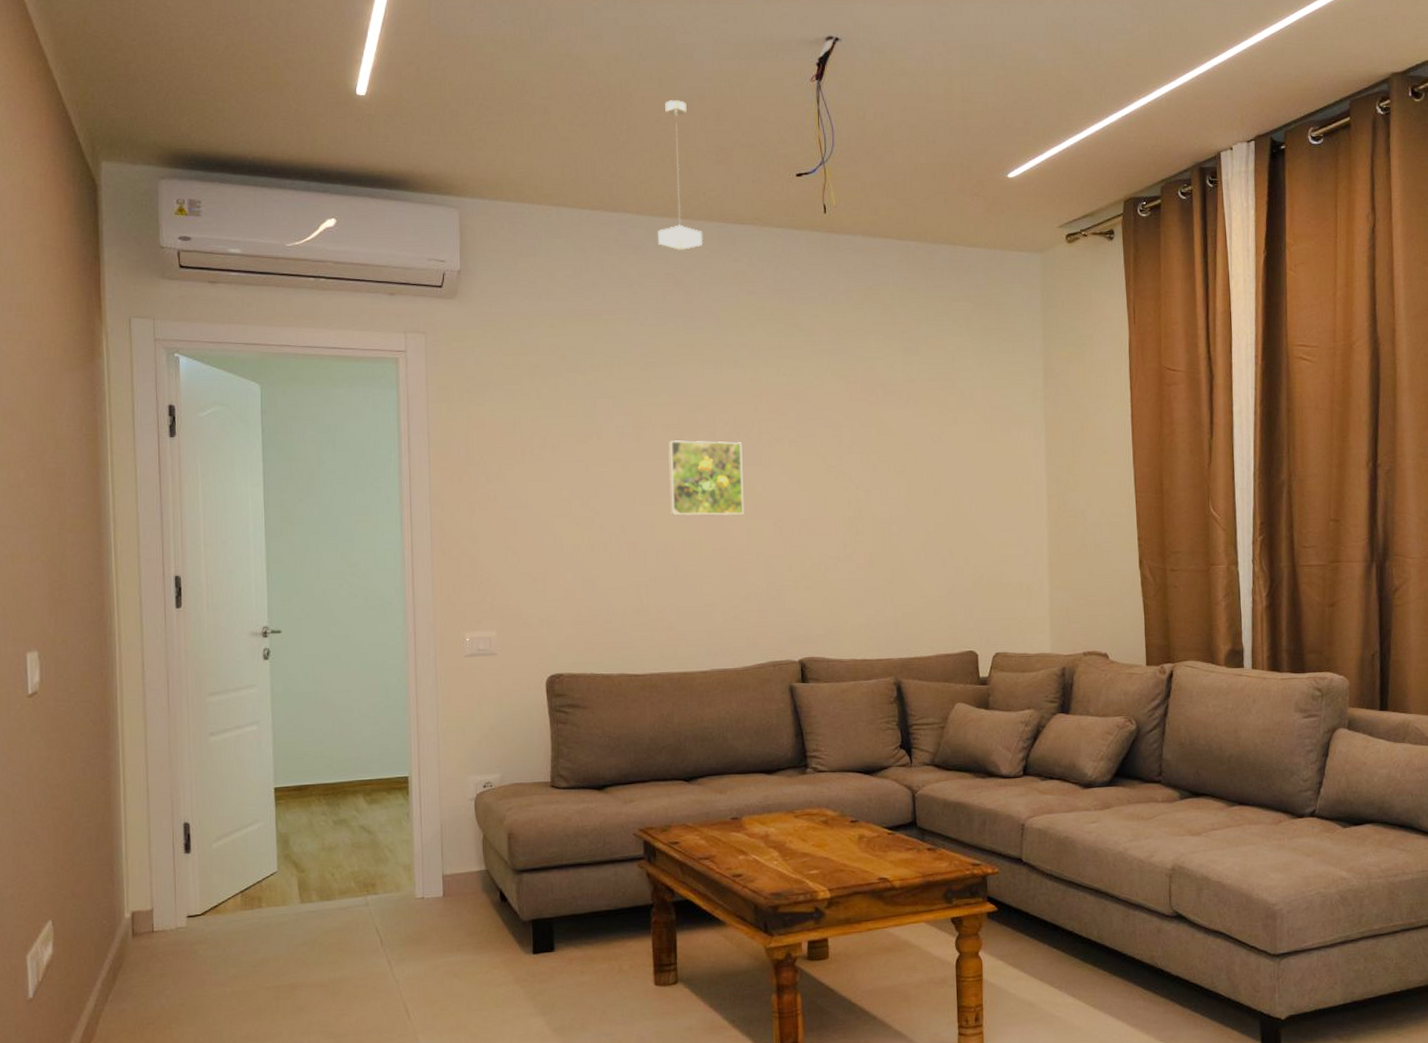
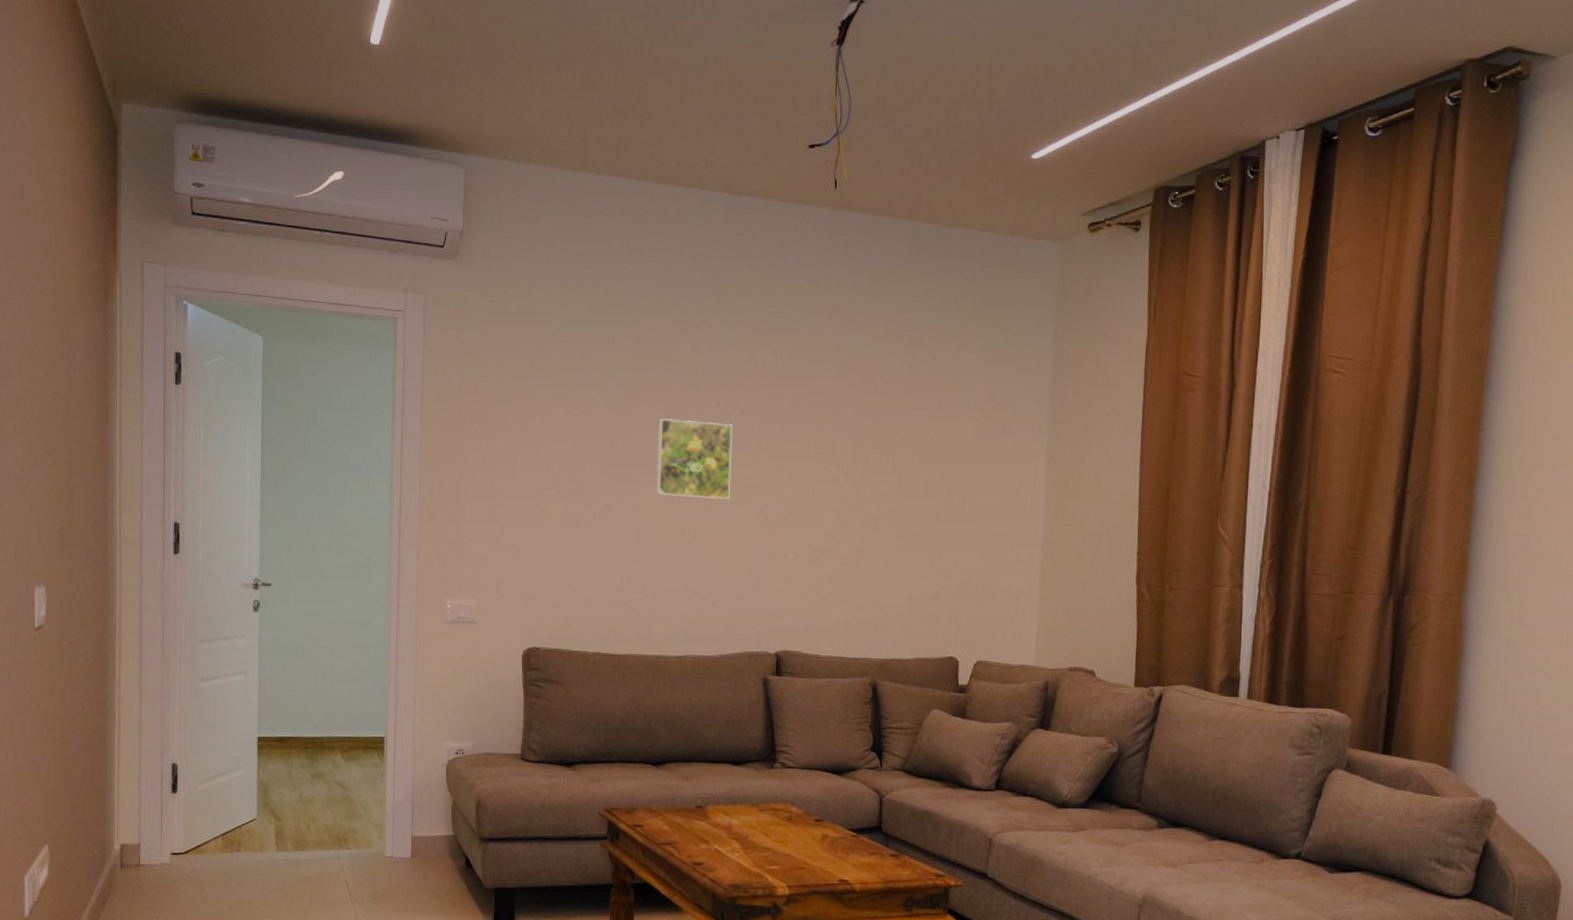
pendant lamp: present [658,100,704,250] -> none [662,61,708,221]

